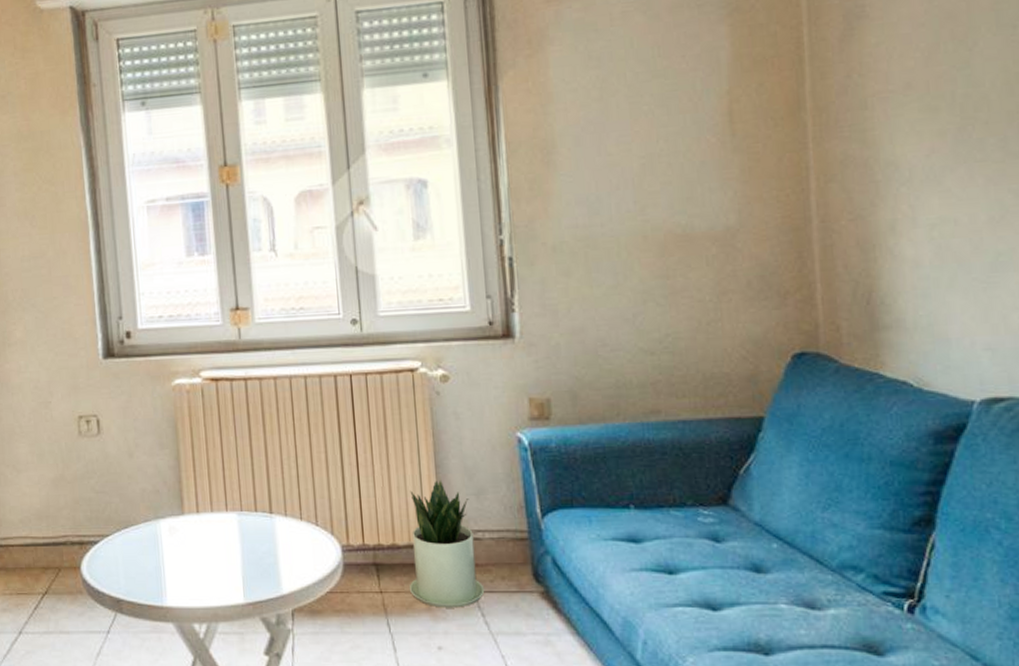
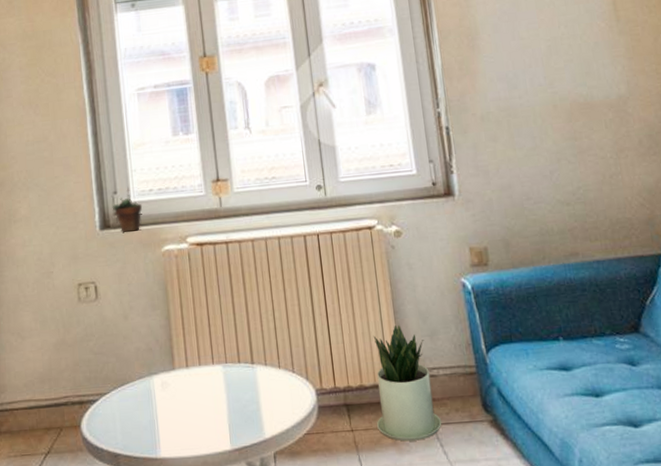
succulent plant: none [118,312,151,363] -> present [113,186,143,233]

